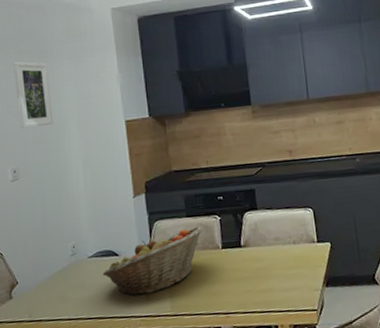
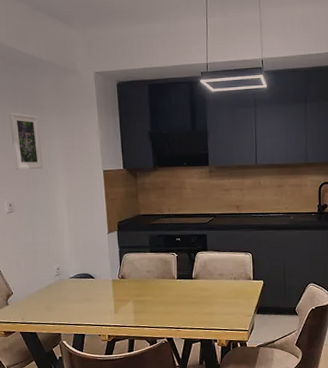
fruit basket: present [102,225,203,297] -> none [81,260,163,310]

